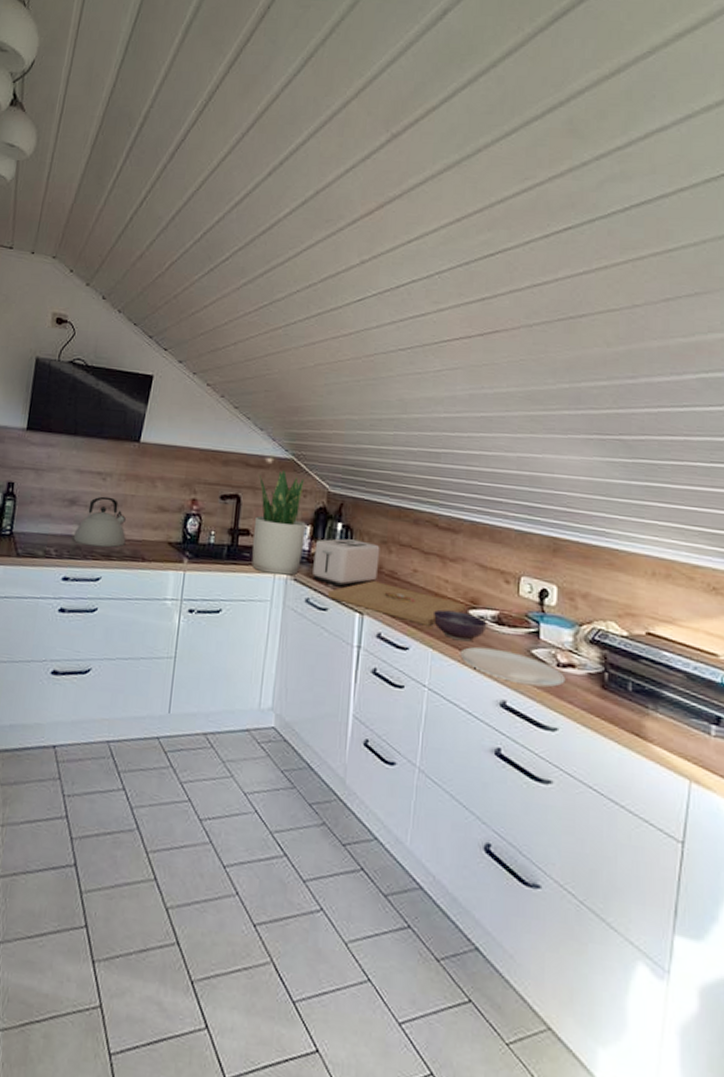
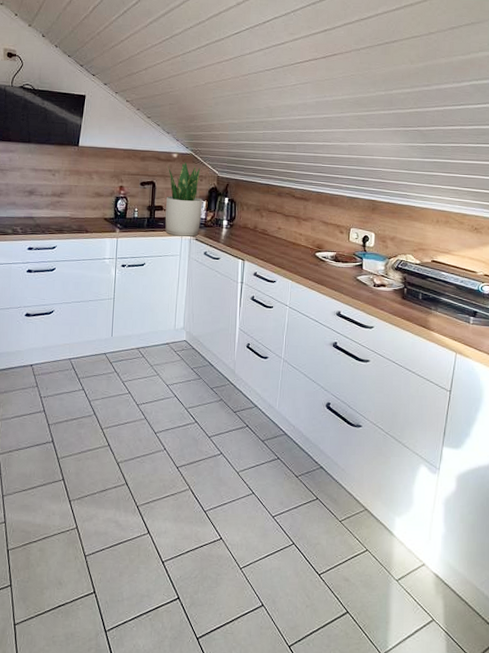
kettle: present [73,496,126,548] -> none [33,187,73,225]
toaster: present [312,538,380,588] -> none [208,209,255,243]
platter: present [328,581,467,626] -> none [220,237,314,265]
bowl: present [432,609,487,642] -> none [291,254,328,274]
plate: present [460,646,566,688] -> none [310,277,379,301]

